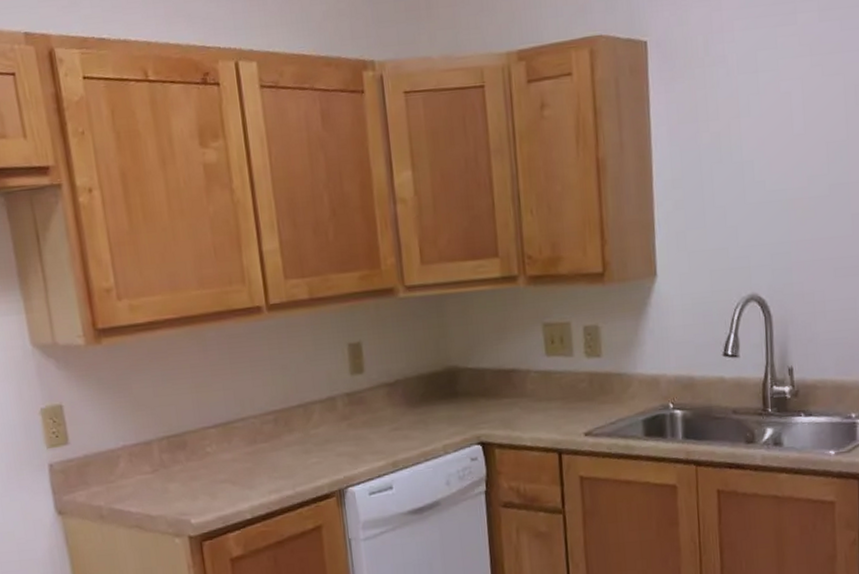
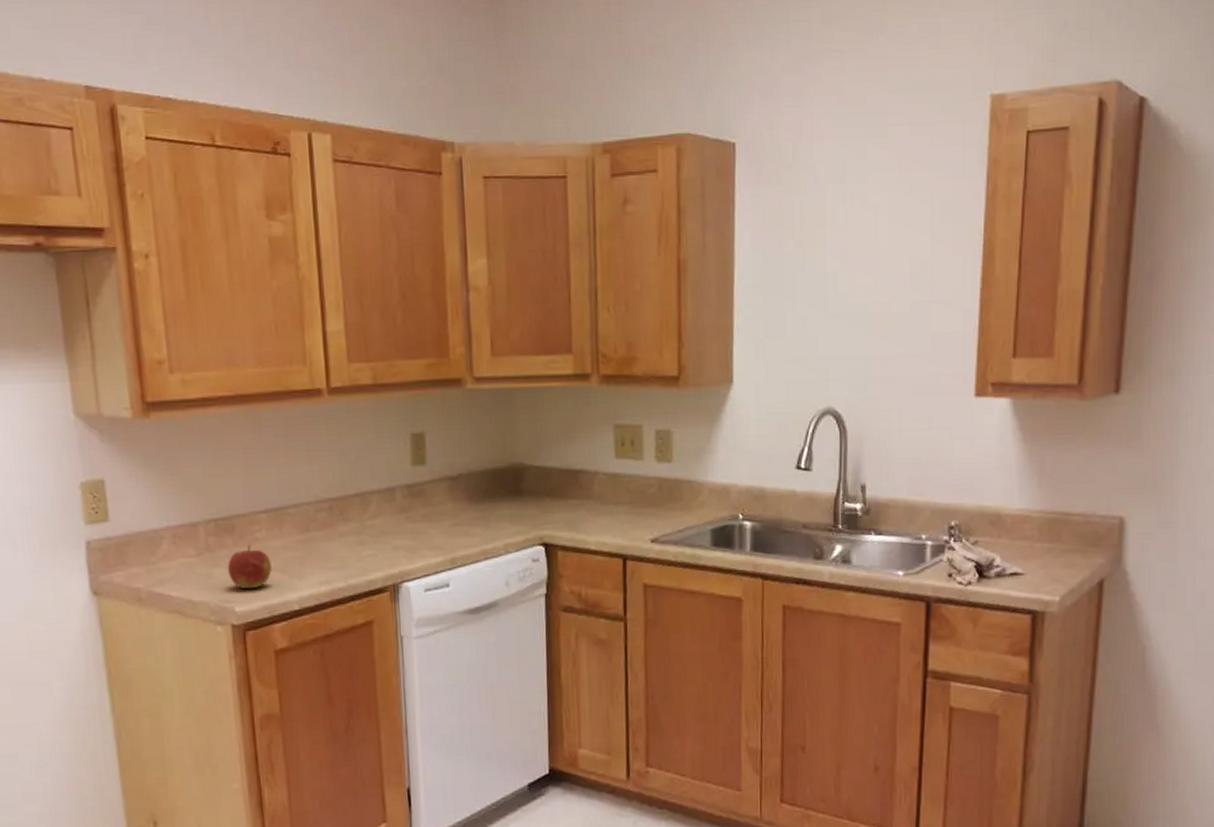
apple: none [182,459,224,502] -> present [228,545,272,590]

